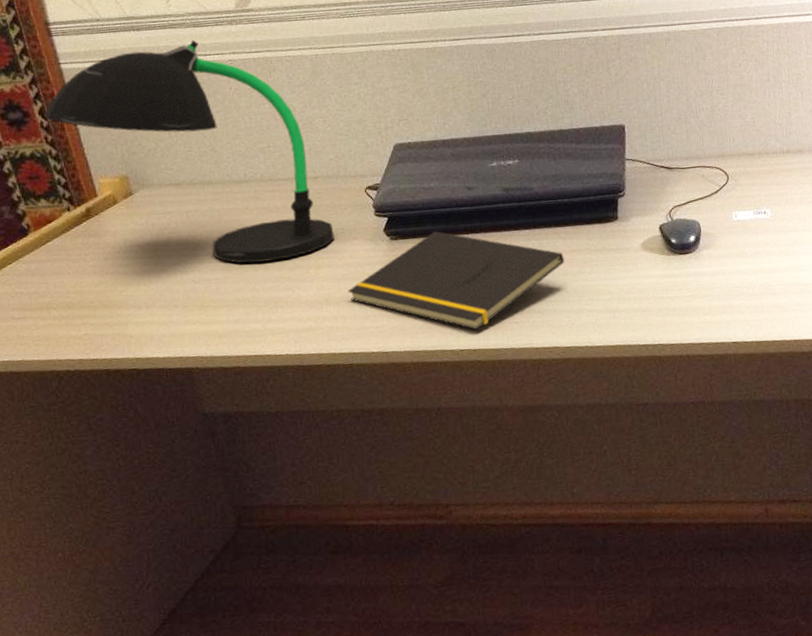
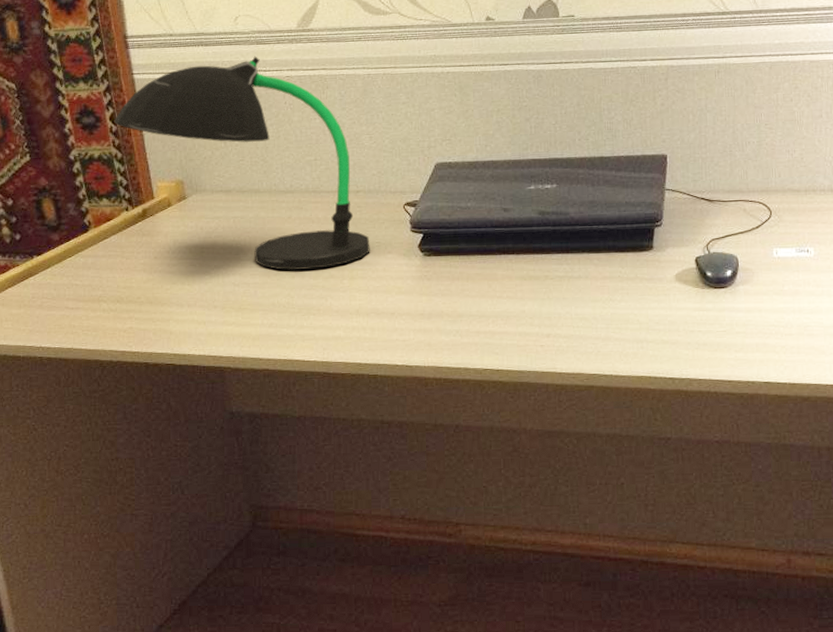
notepad: present [347,231,565,331] -> none [378,250,595,351]

